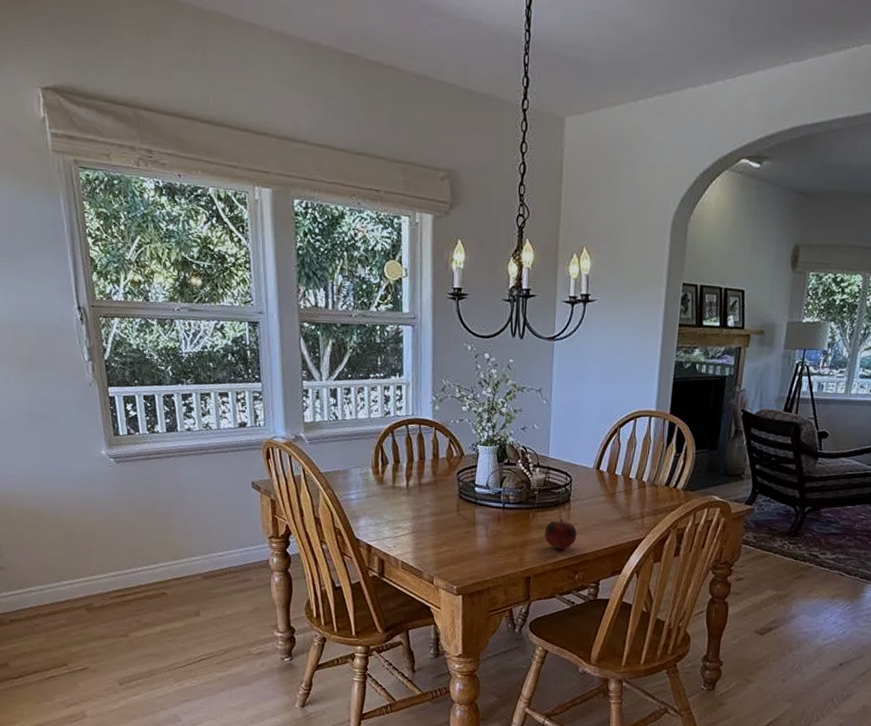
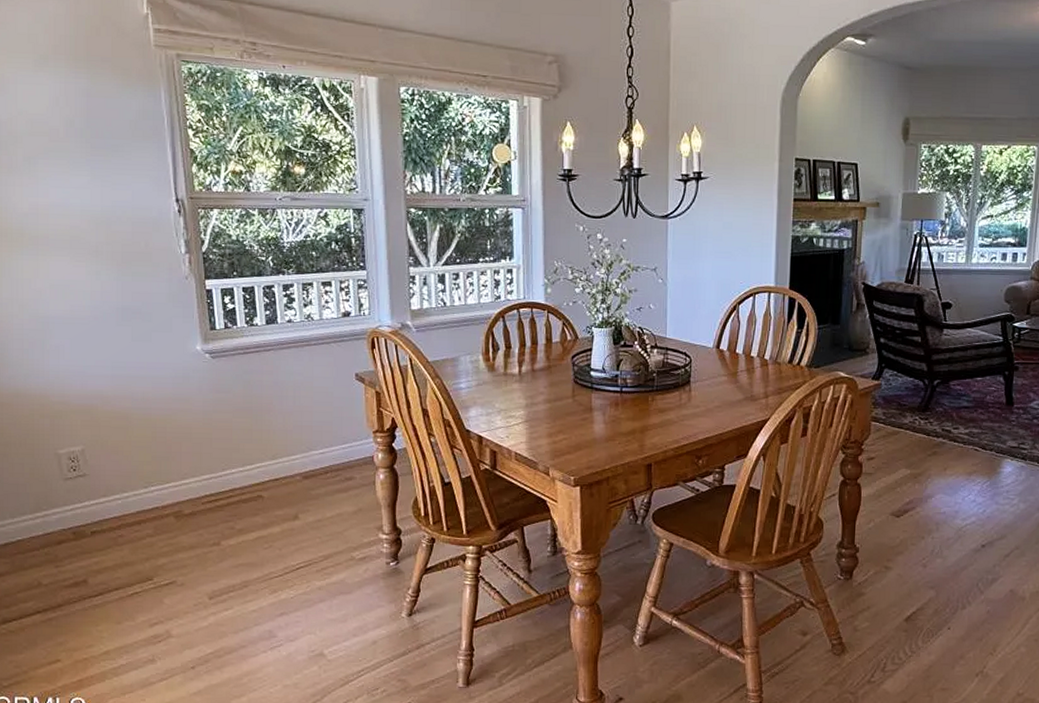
fruit: present [544,518,577,550] -> none [665,401,699,434]

